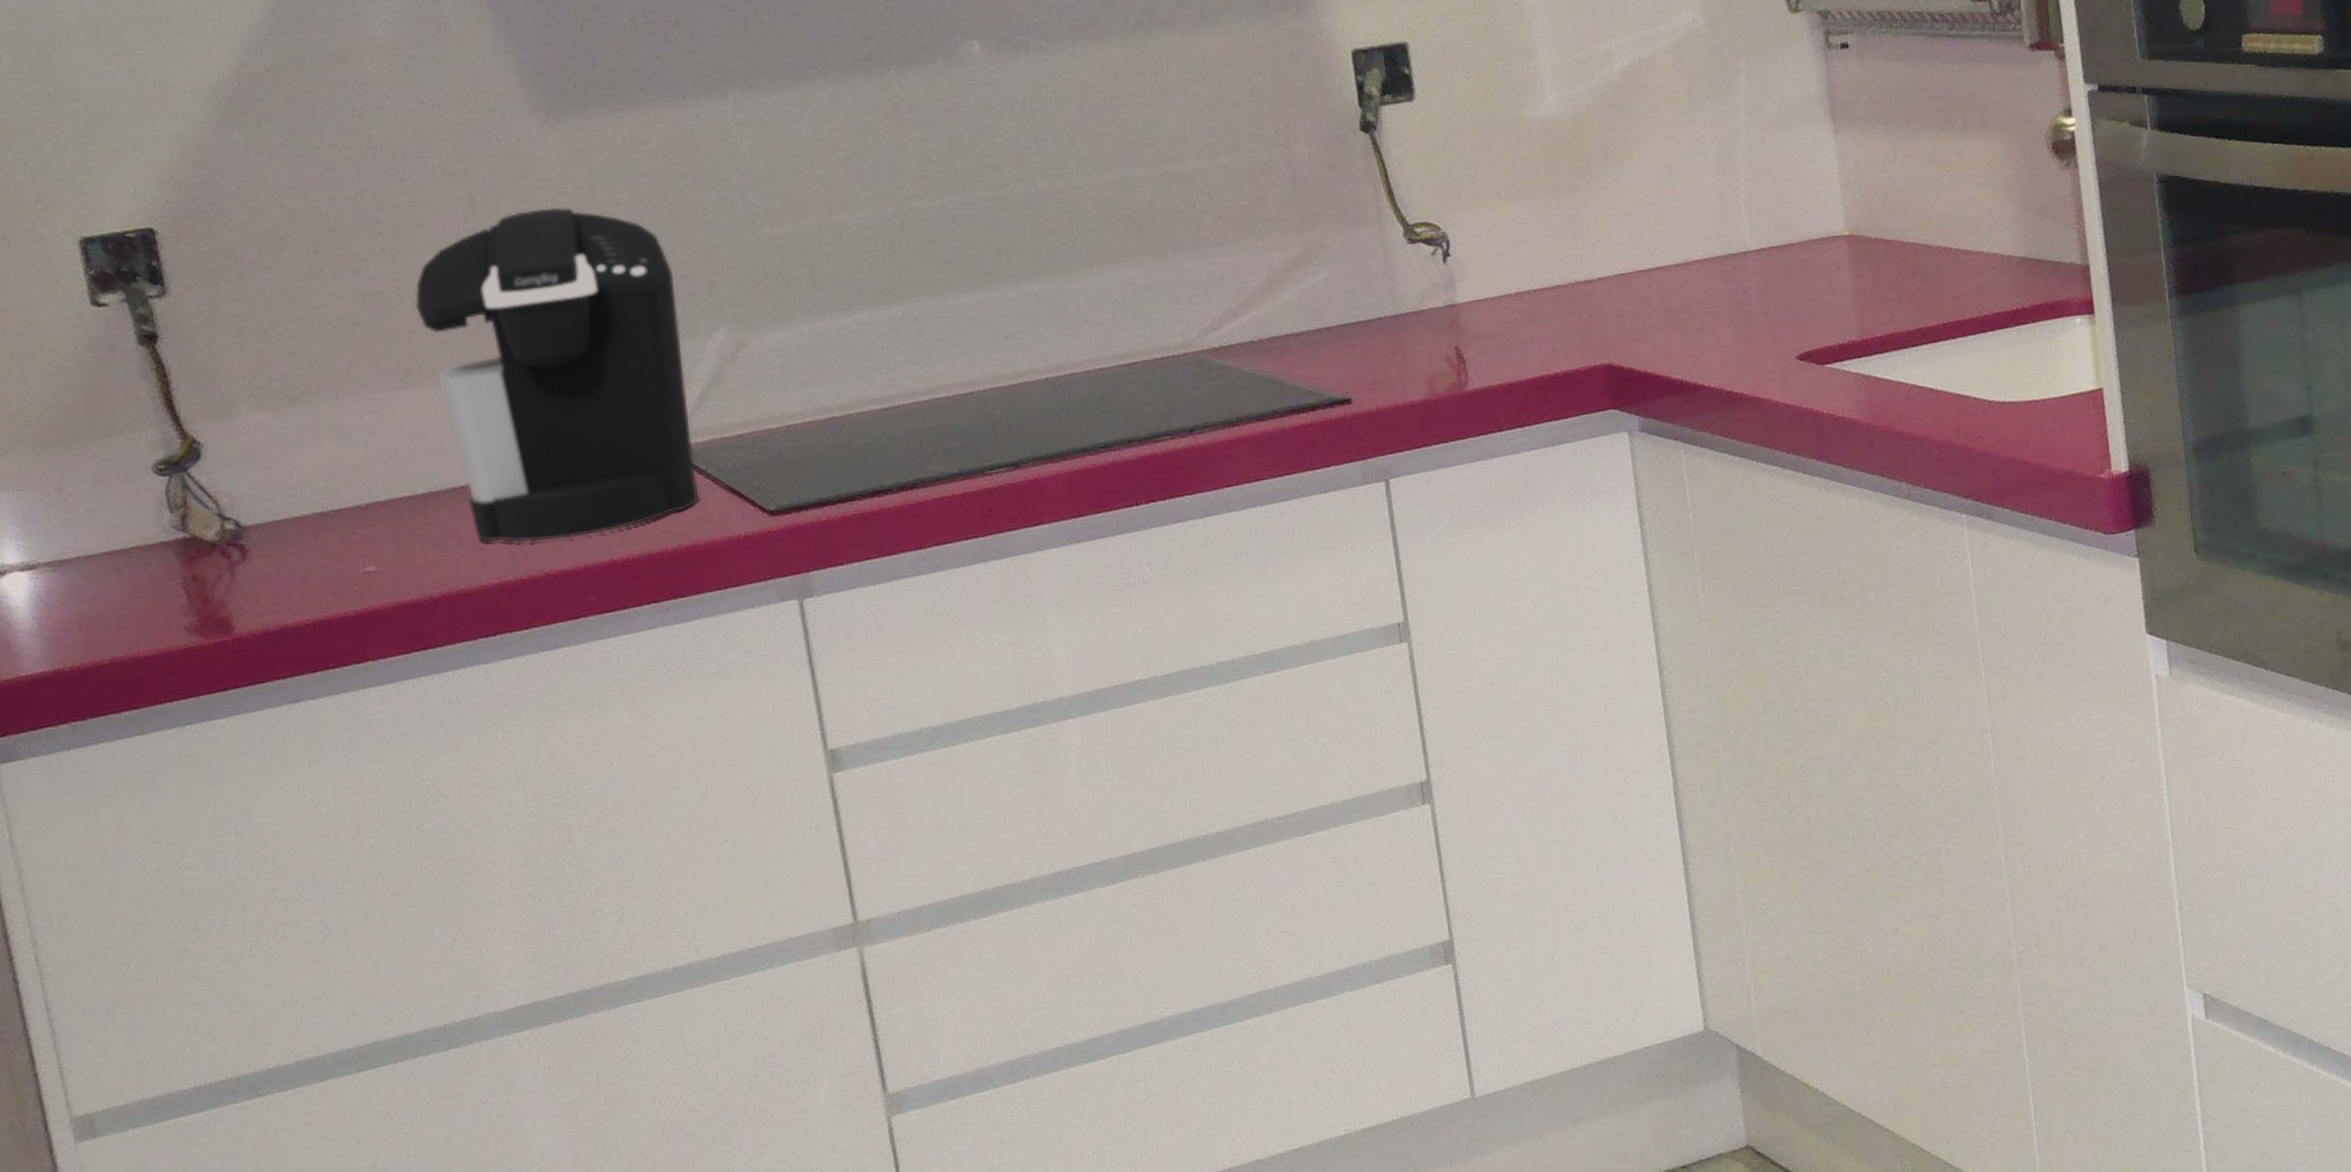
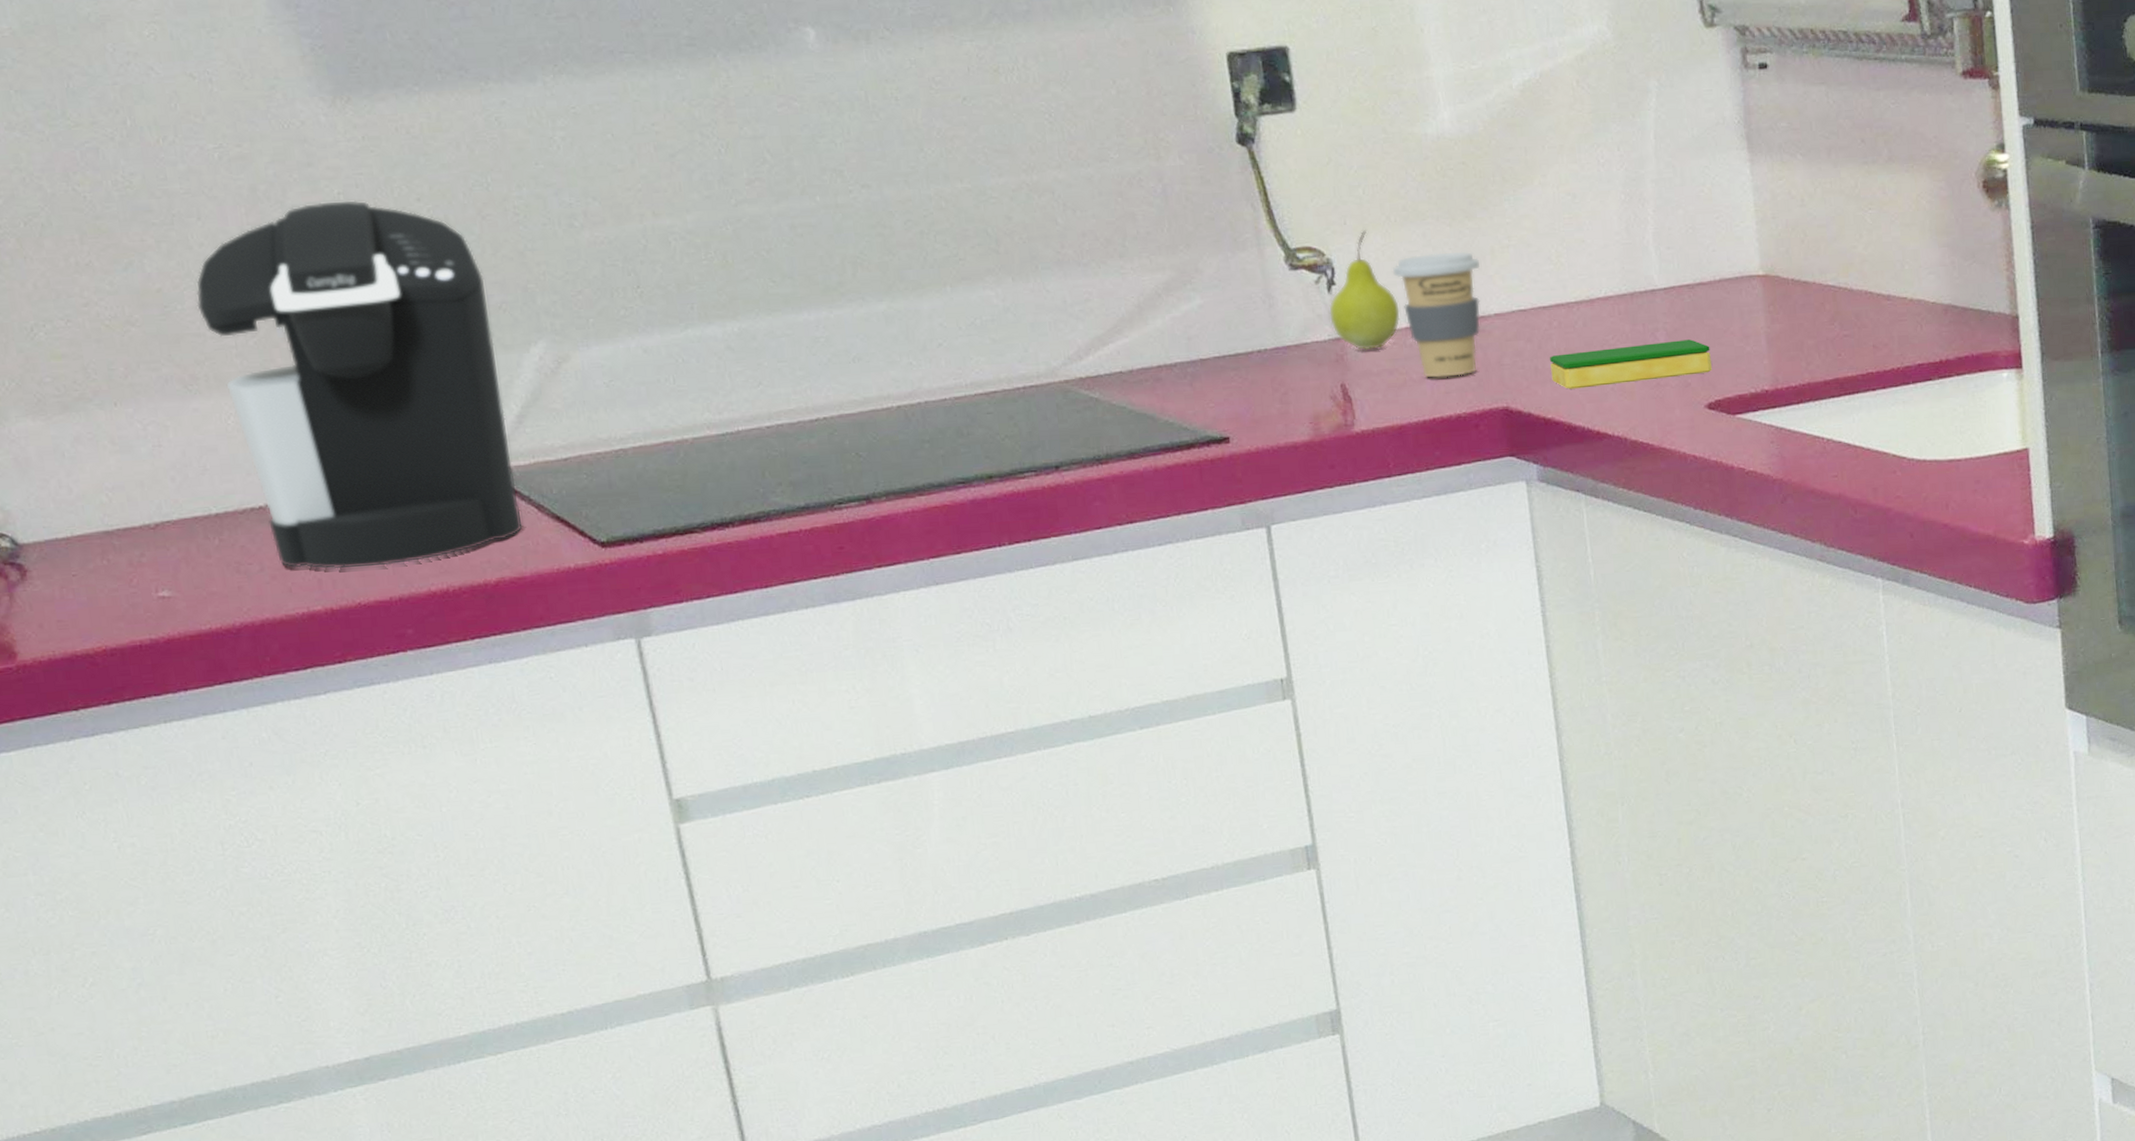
fruit: none [1444,205,1510,316] -> present [1329,230,1400,351]
coffee cup: none [1502,222,1585,339] -> present [1392,251,1481,378]
dish sponge: none [1650,296,1802,346] -> present [1550,339,1712,389]

